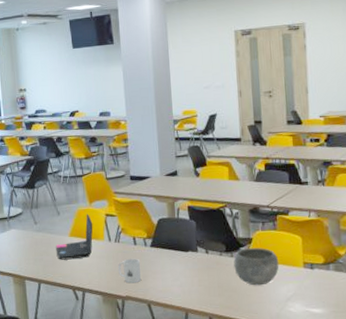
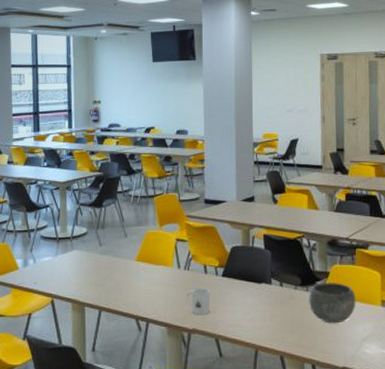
laptop: present [56,213,93,260] -> none [120,237,162,286]

